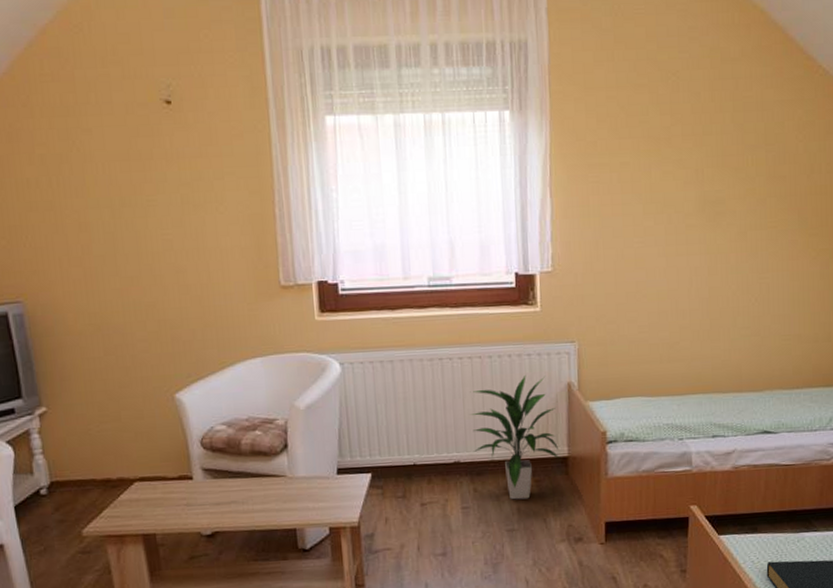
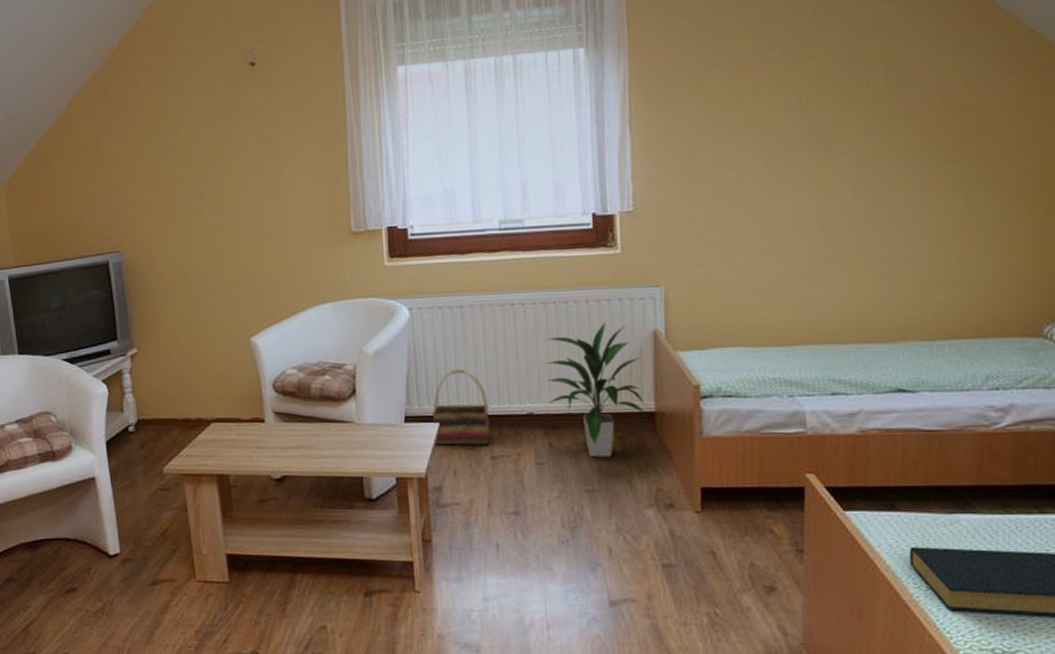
basket: none [364,421,419,494] -> present [432,368,490,446]

